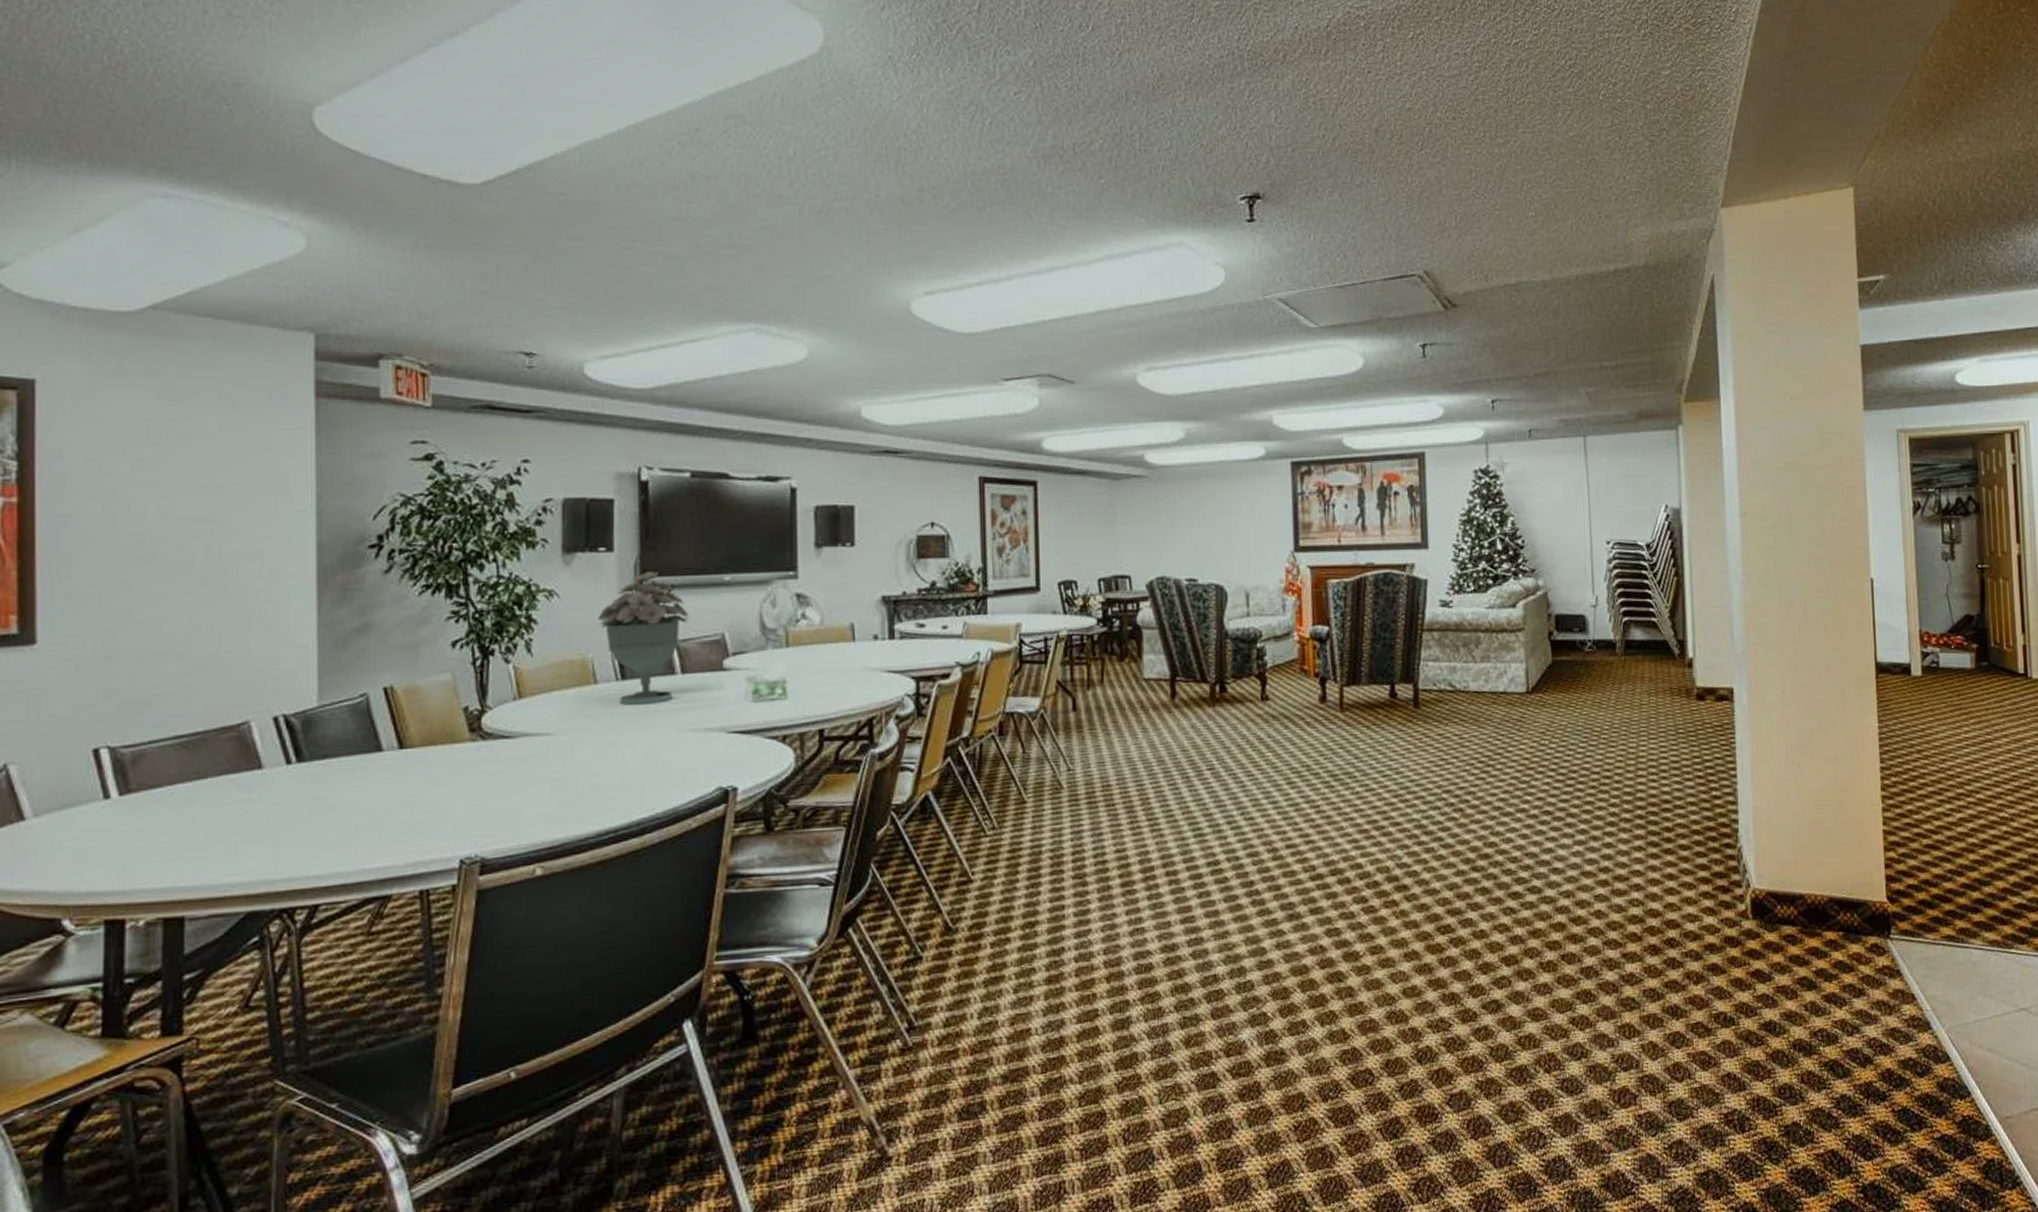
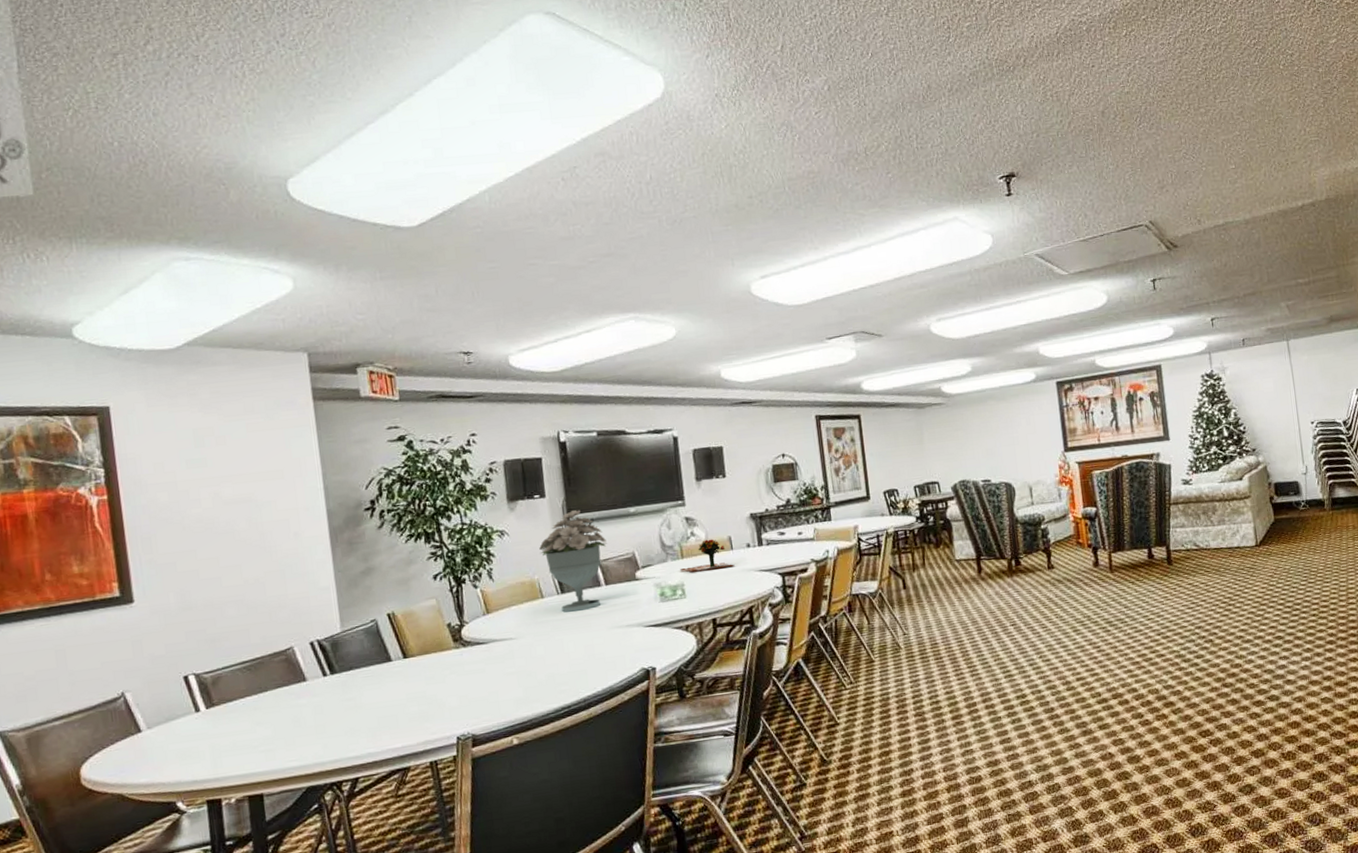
flower arrangement: none [781,624,855,666] -> present [679,539,735,573]

